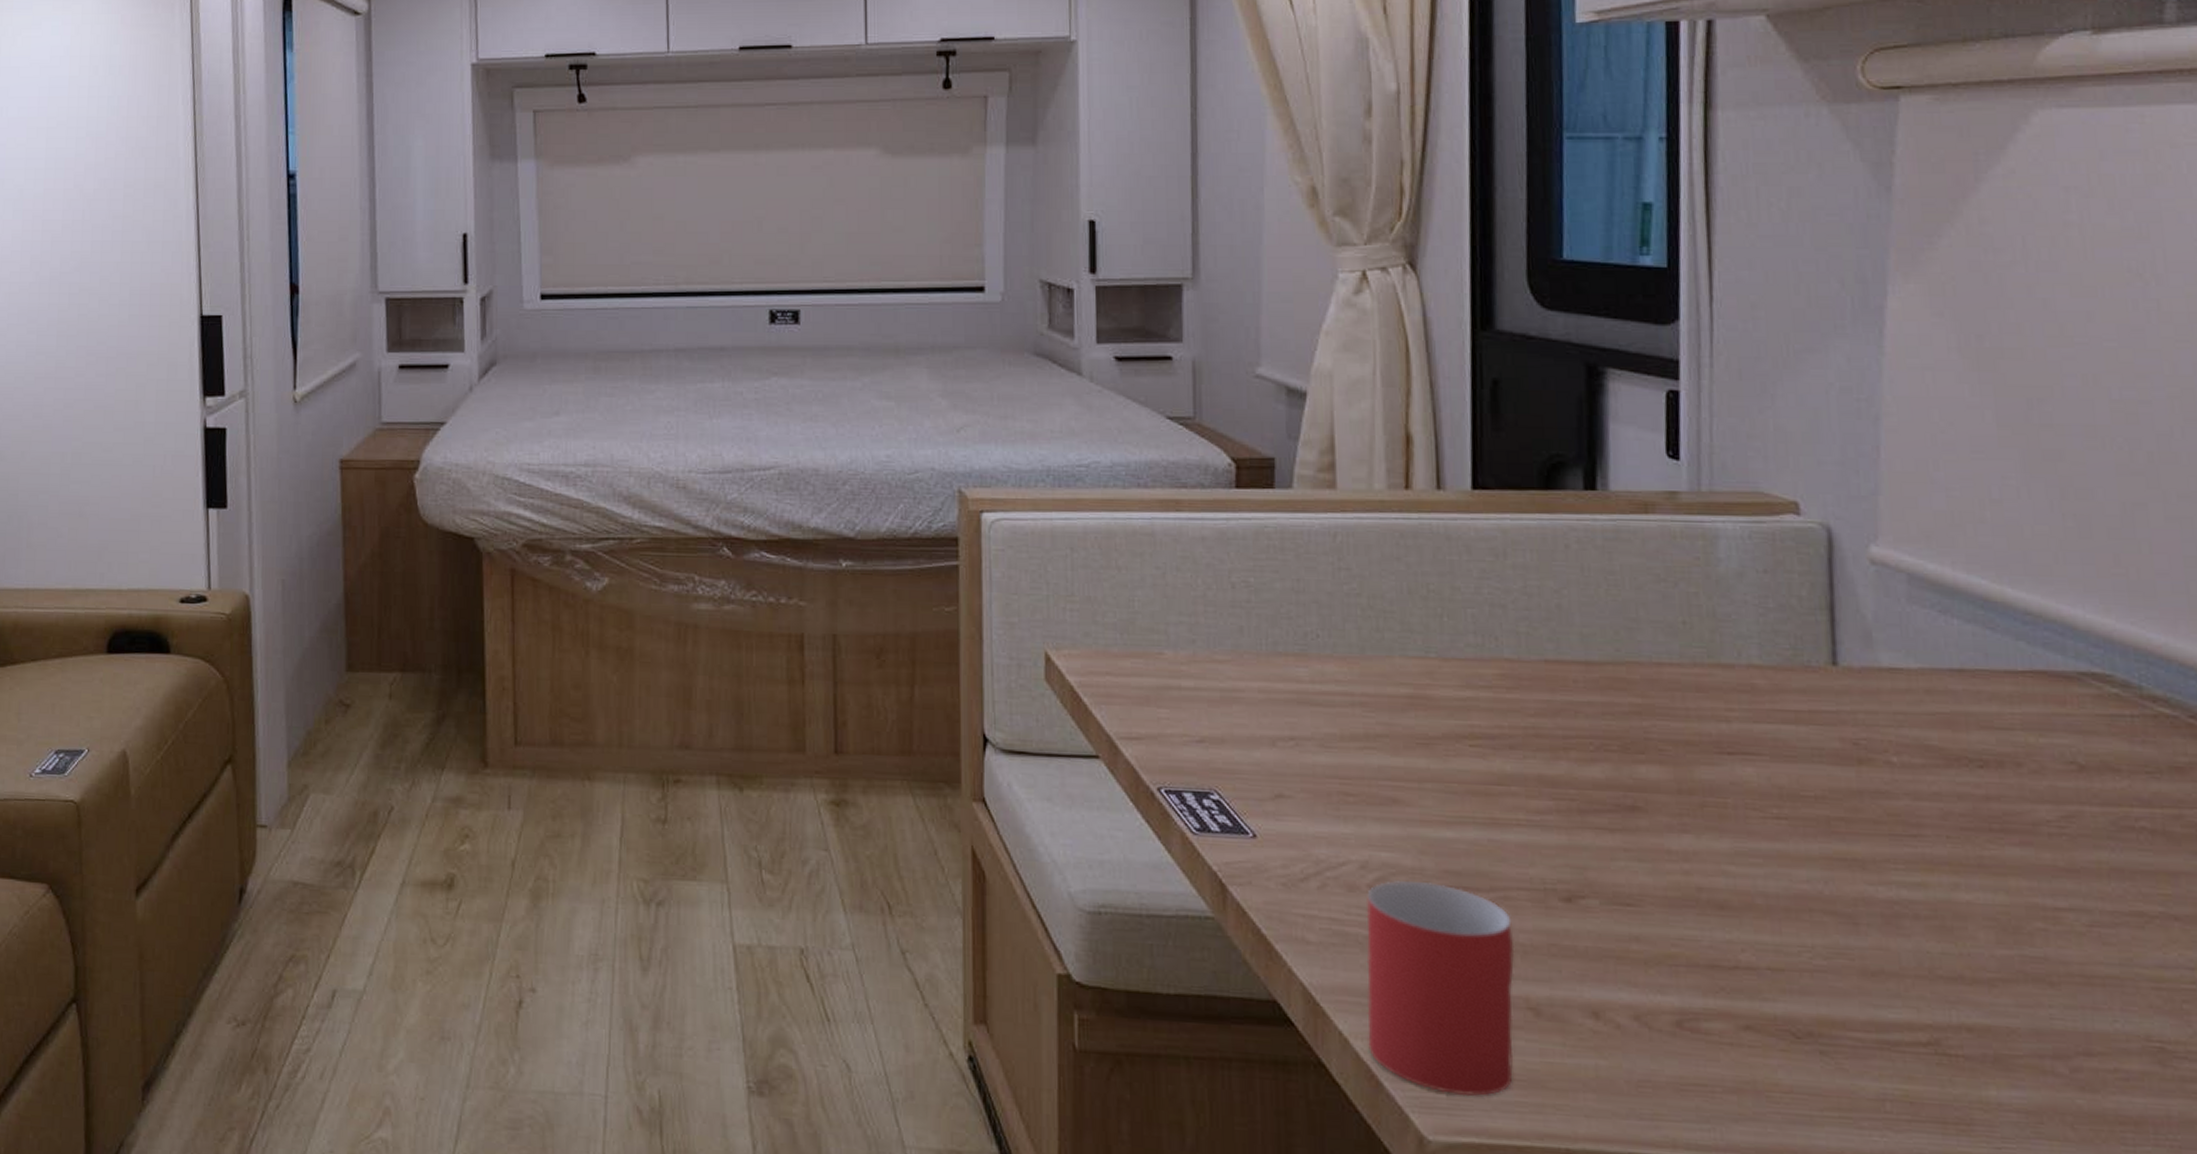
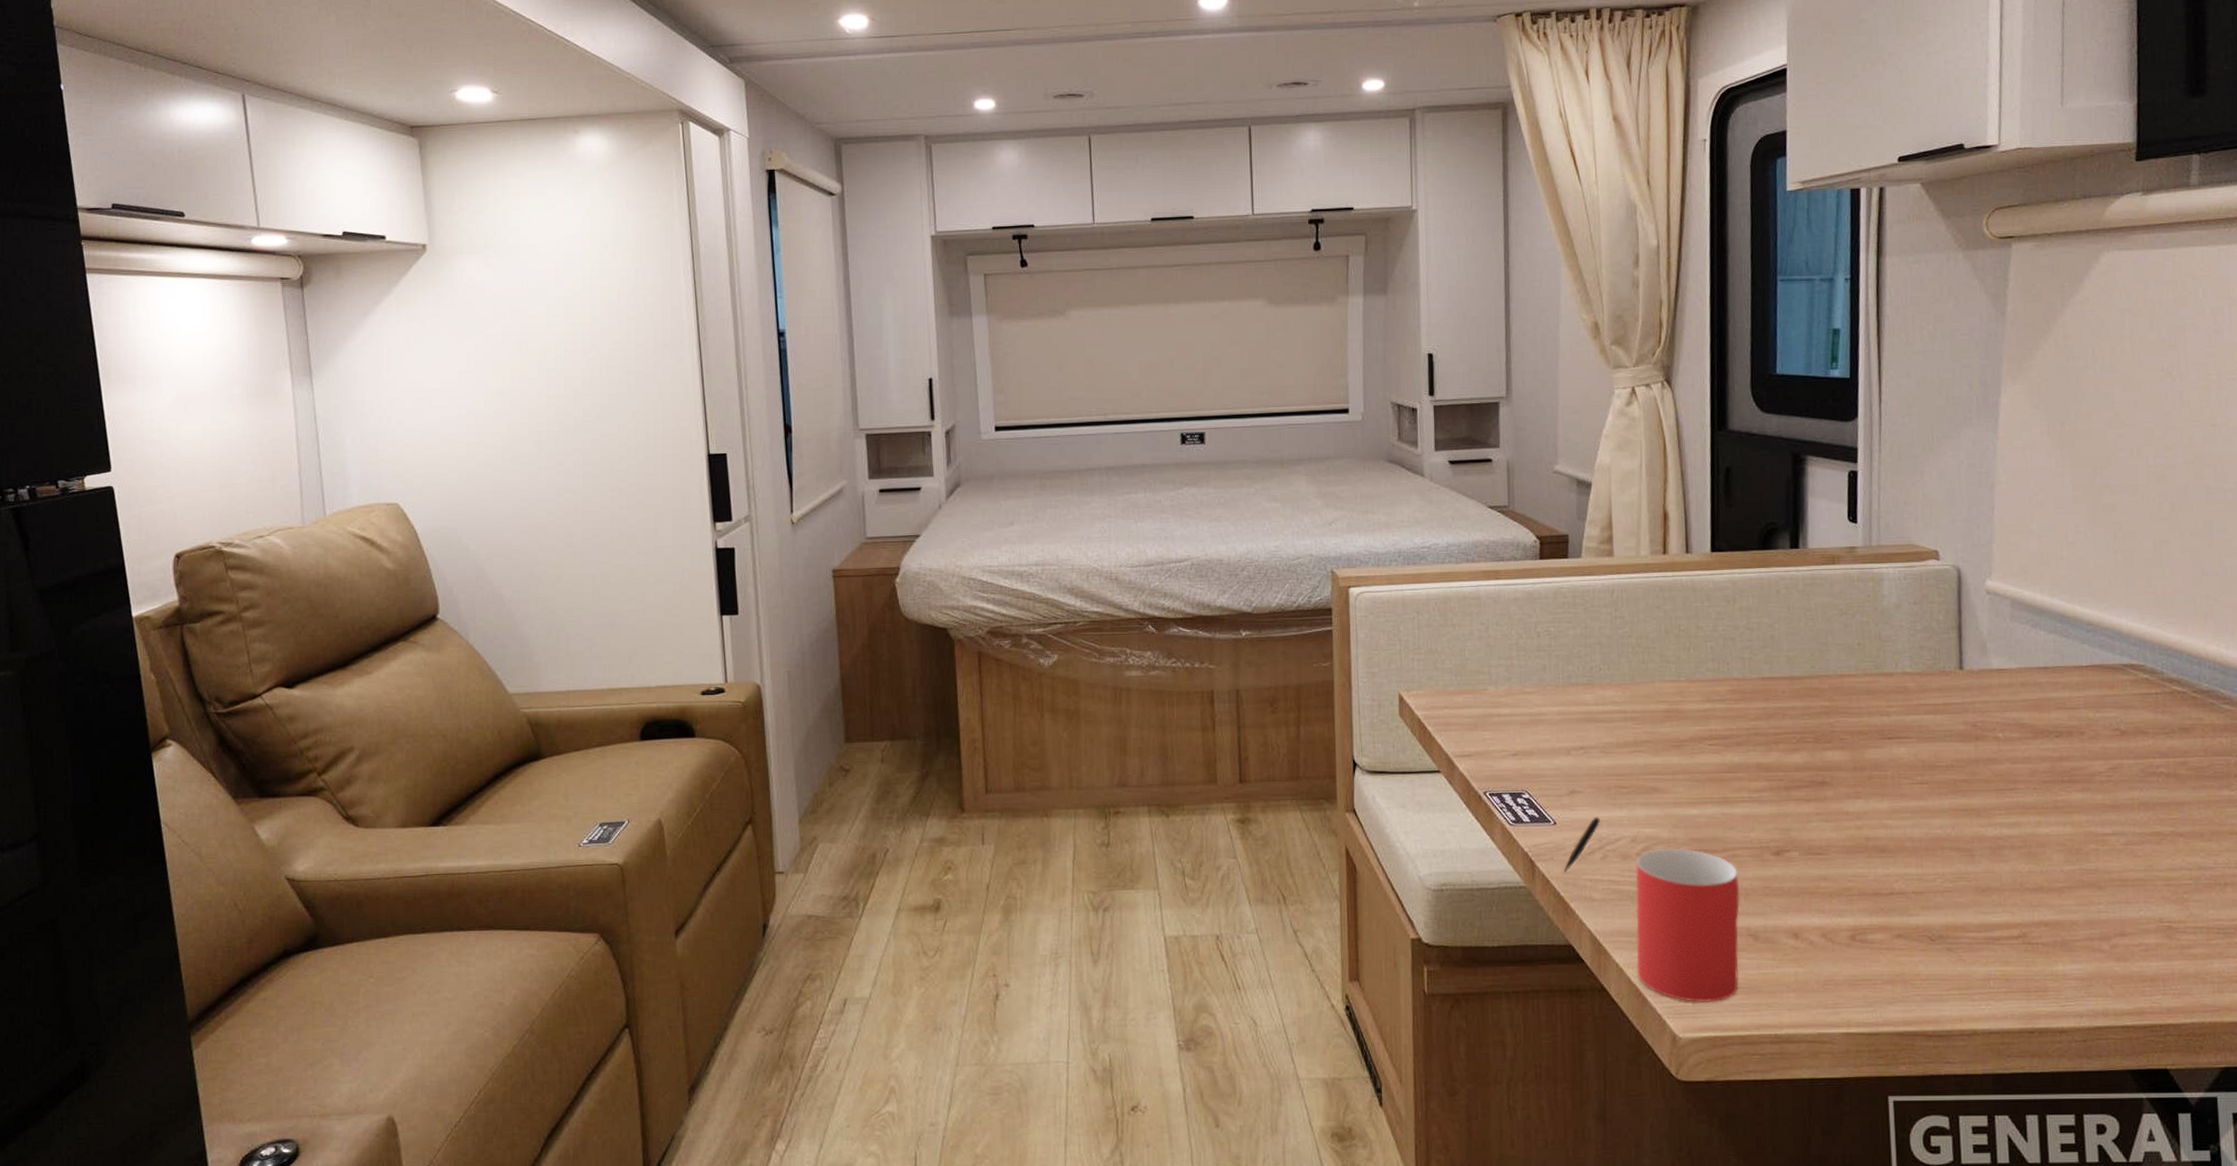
pen: none [1267,832,1317,902] -> present [1564,817,1600,872]

